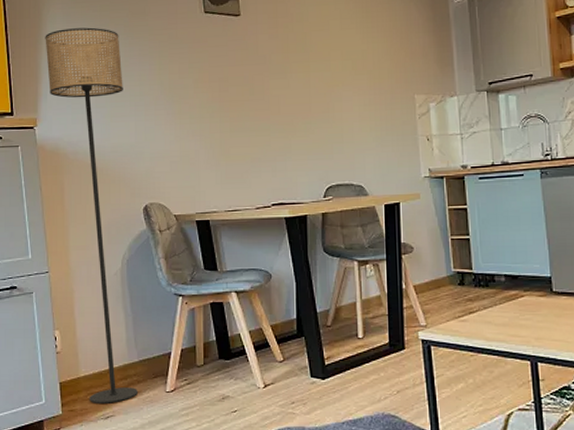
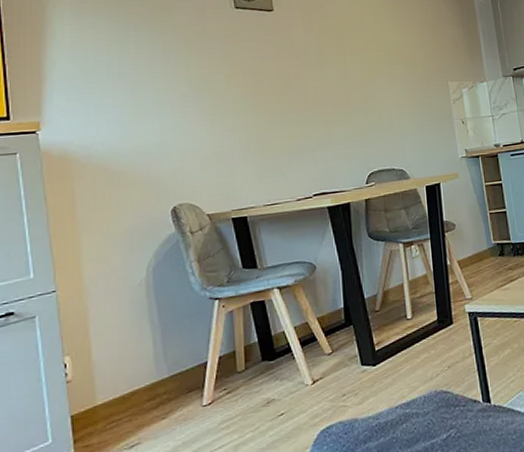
floor lamp: present [45,27,138,403] -> none [50,23,169,433]

